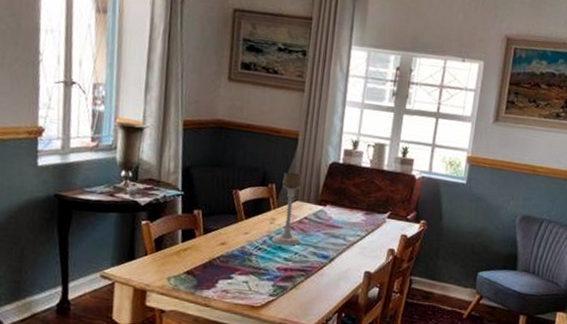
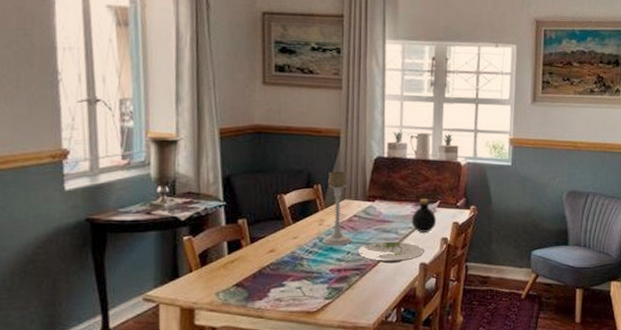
plate: none [304,246,371,269] -> present [357,241,425,264]
bottle: none [360,207,386,242] -> present [411,198,437,233]

